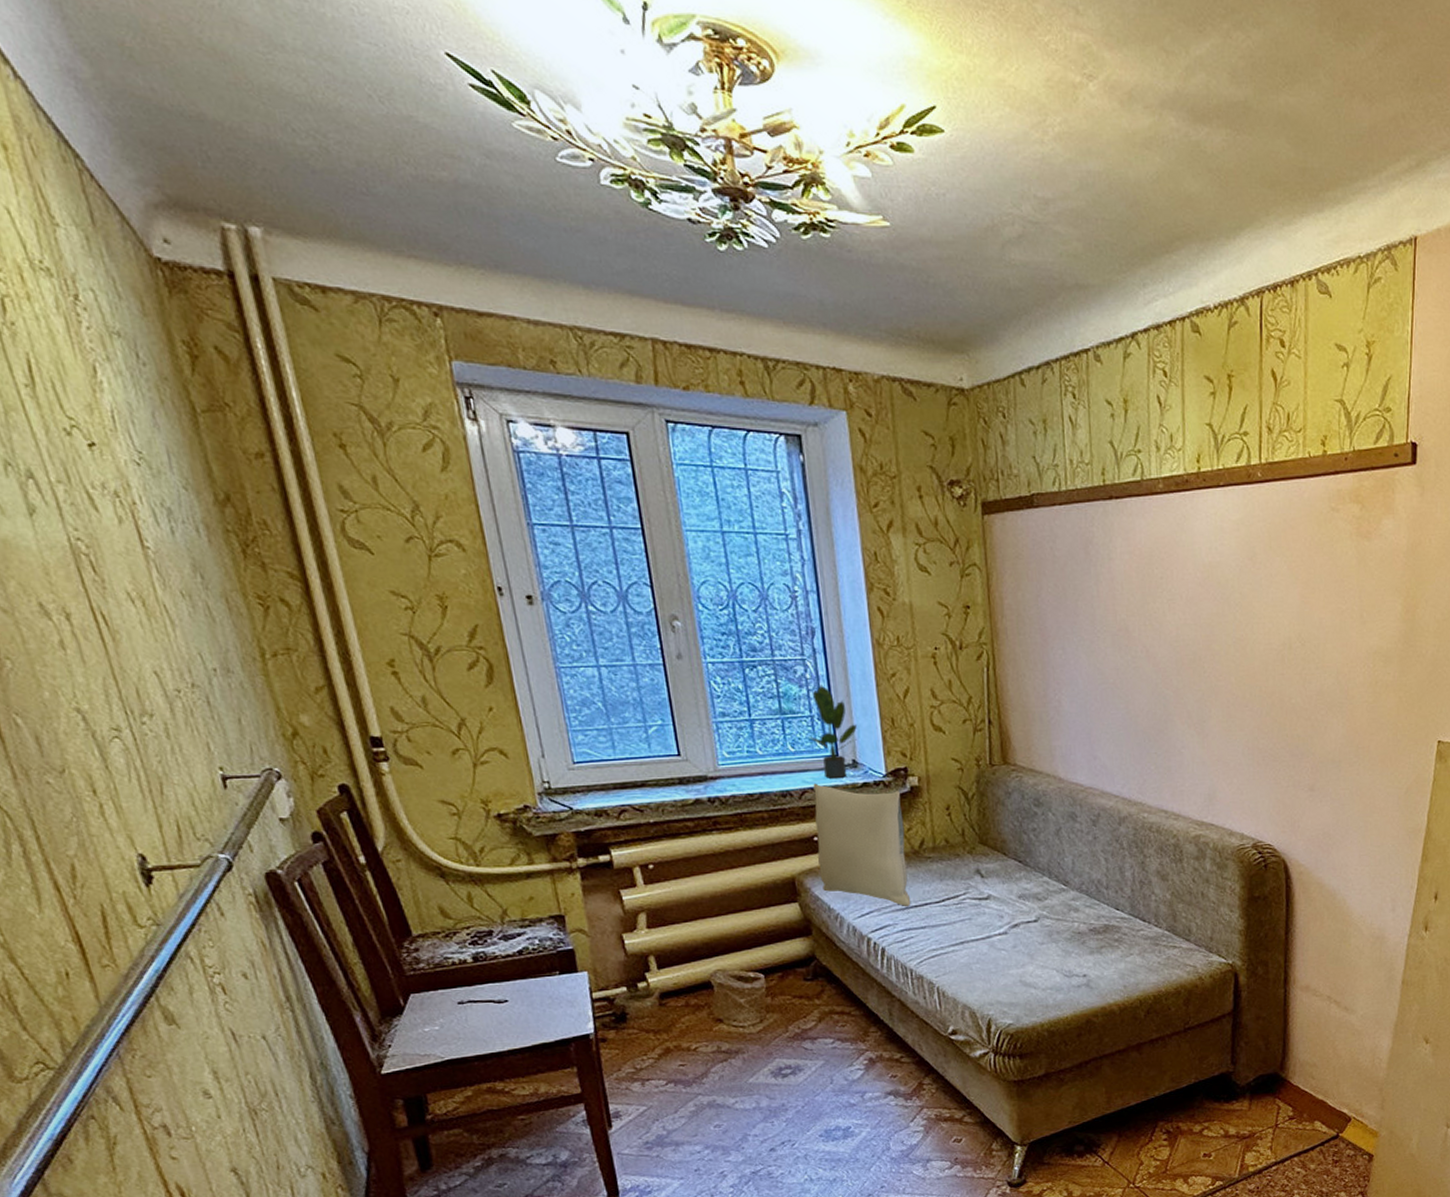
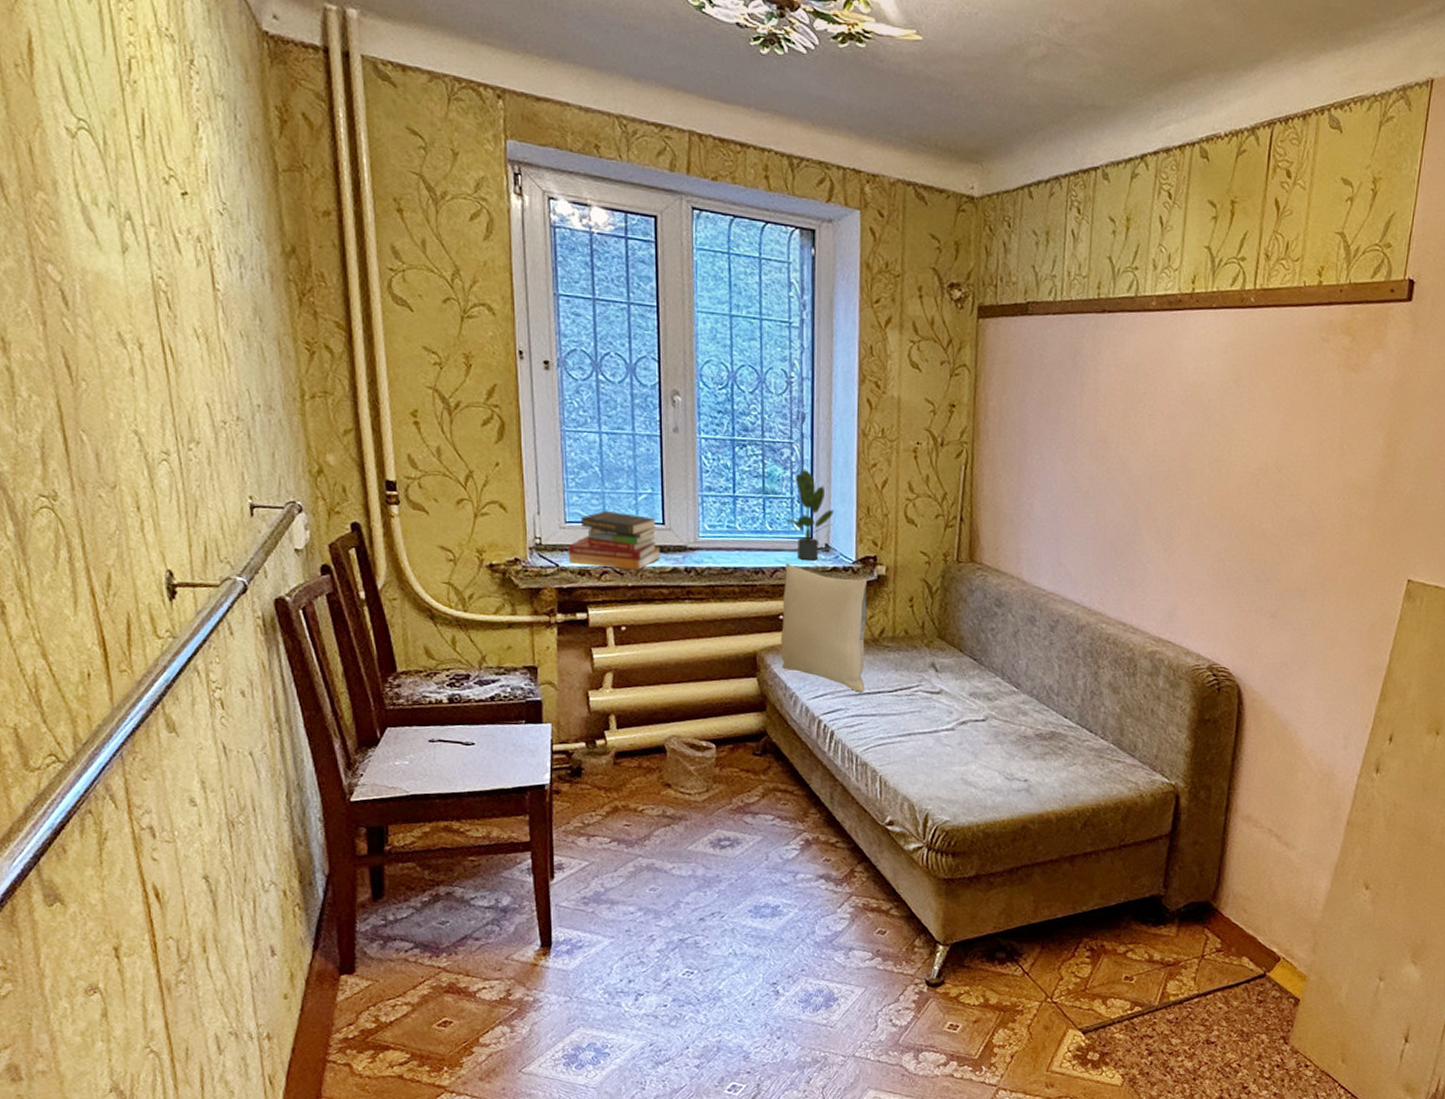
books: none [580,746,681,806] -> present [568,510,661,570]

